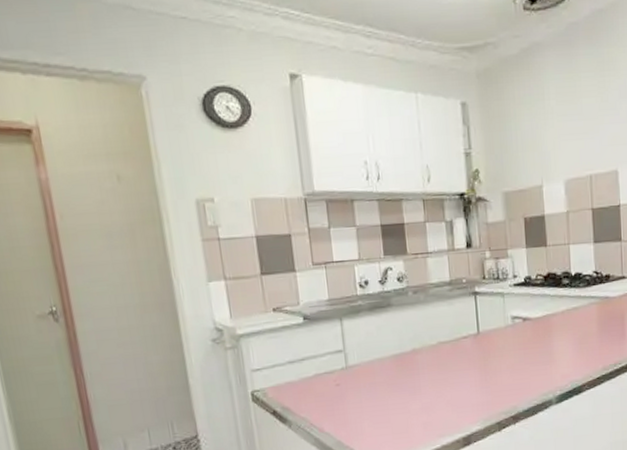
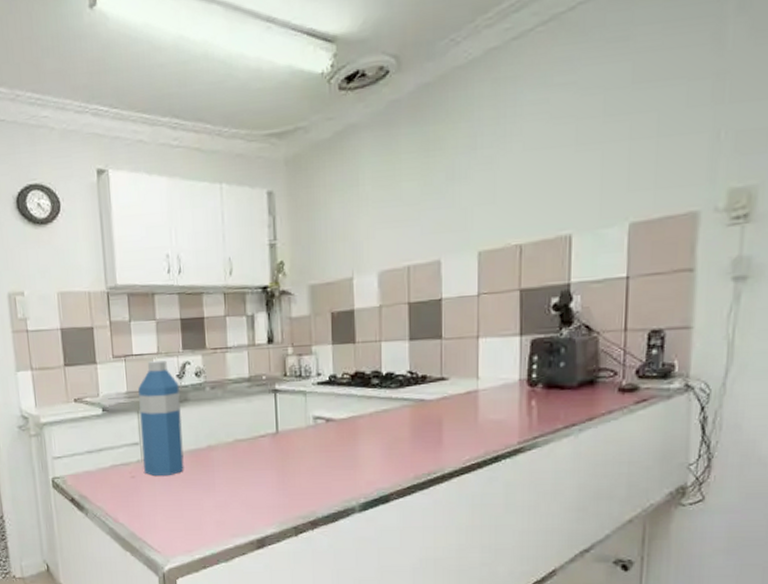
water bottle: none [340,266,390,382] -> present [138,360,184,476]

